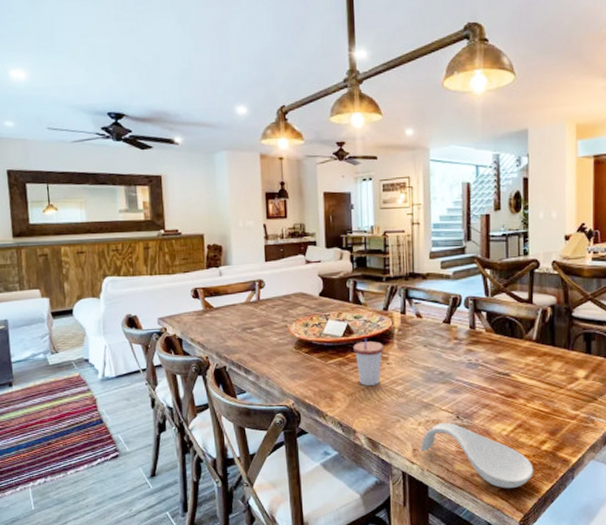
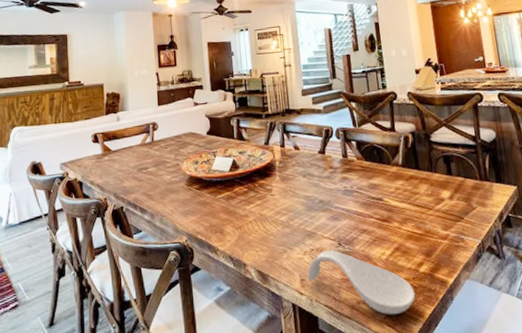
cup: present [353,338,384,385] -> none [239,172,267,218]

